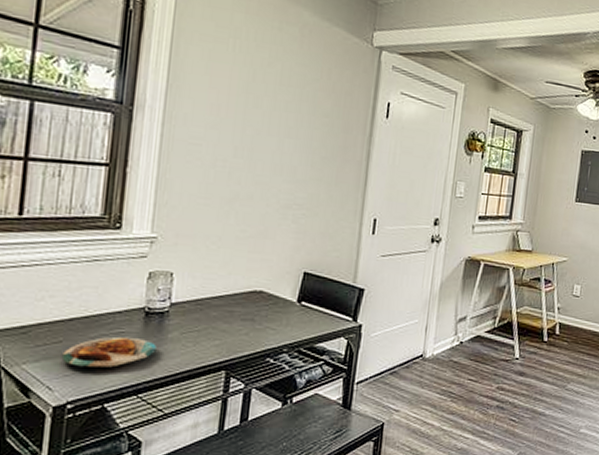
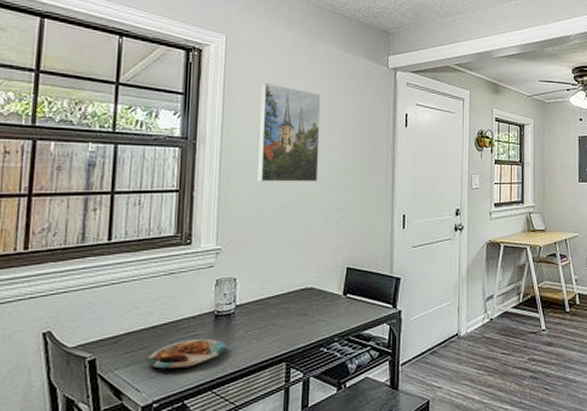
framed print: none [206,45,289,171] -> present [258,82,321,182]

